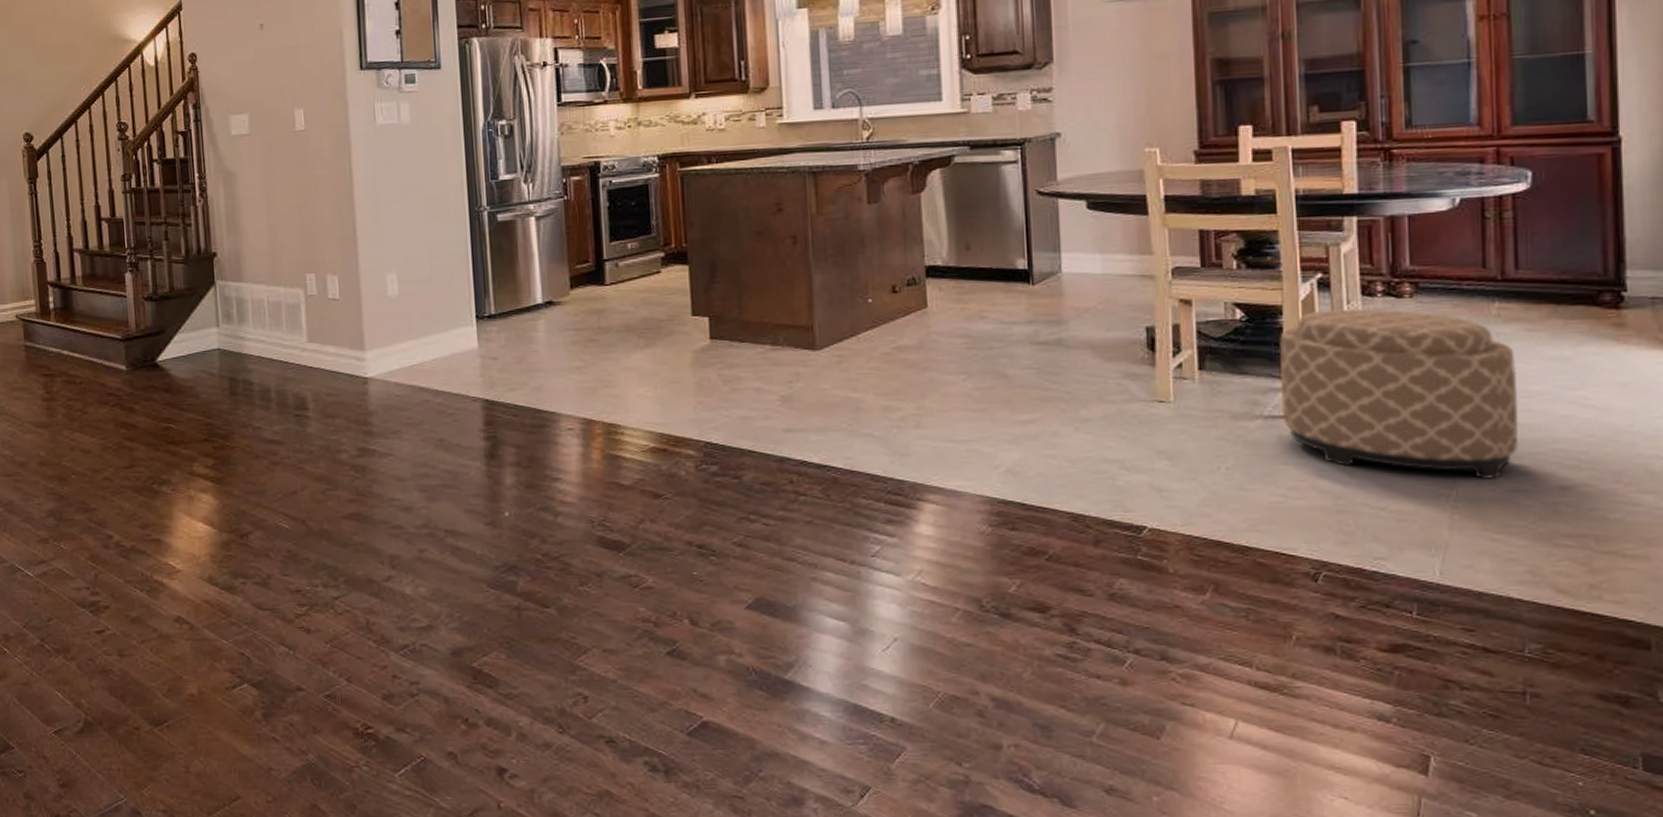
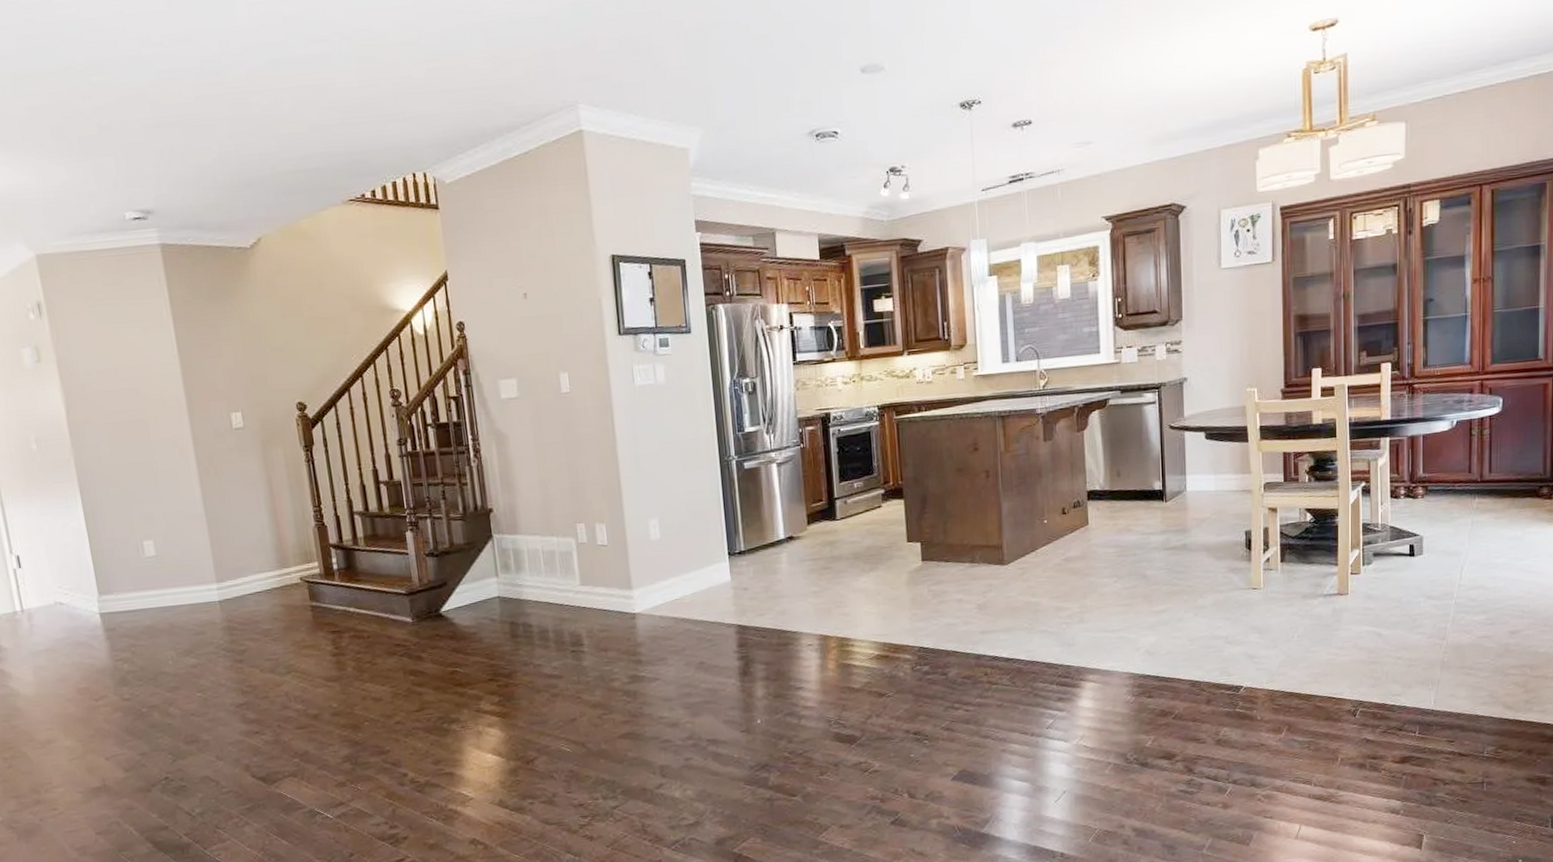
ottoman: present [1280,308,1520,479] -> none [1336,508,1488,631]

